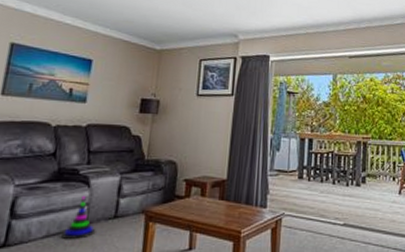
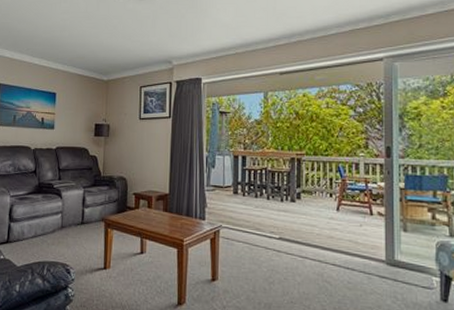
stacking toy: present [61,195,95,239] -> none [45,205,68,240]

